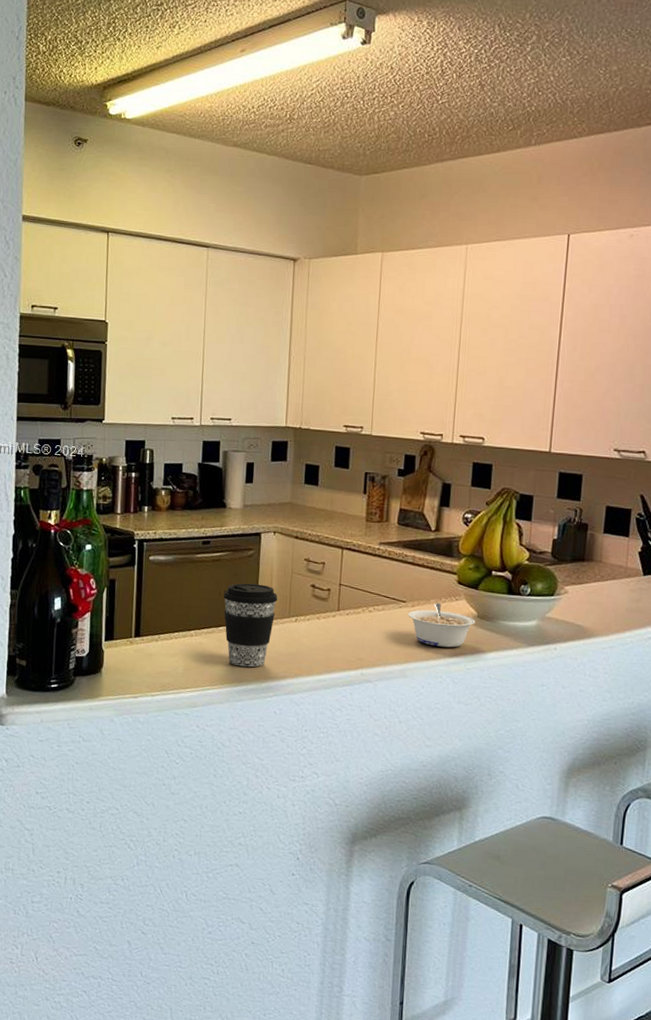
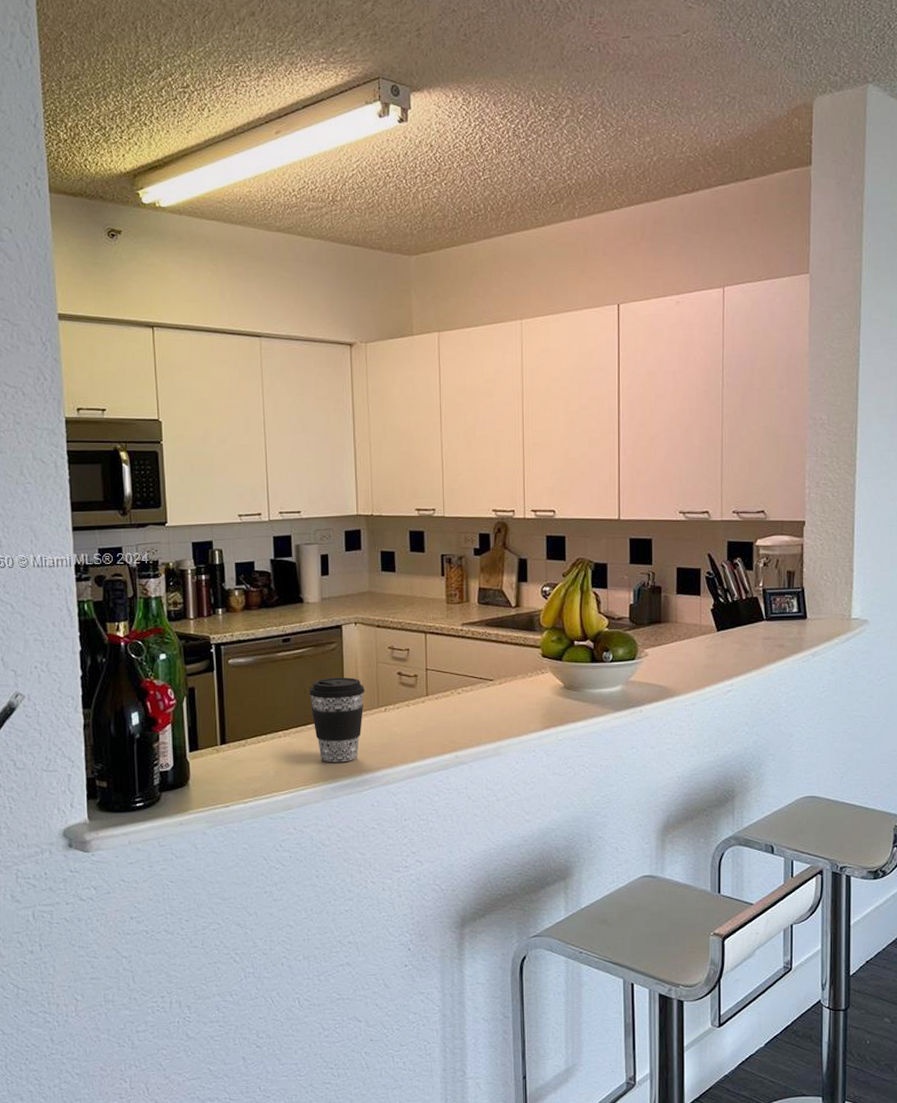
legume: present [408,602,476,648] -> none [497,677,563,721]

